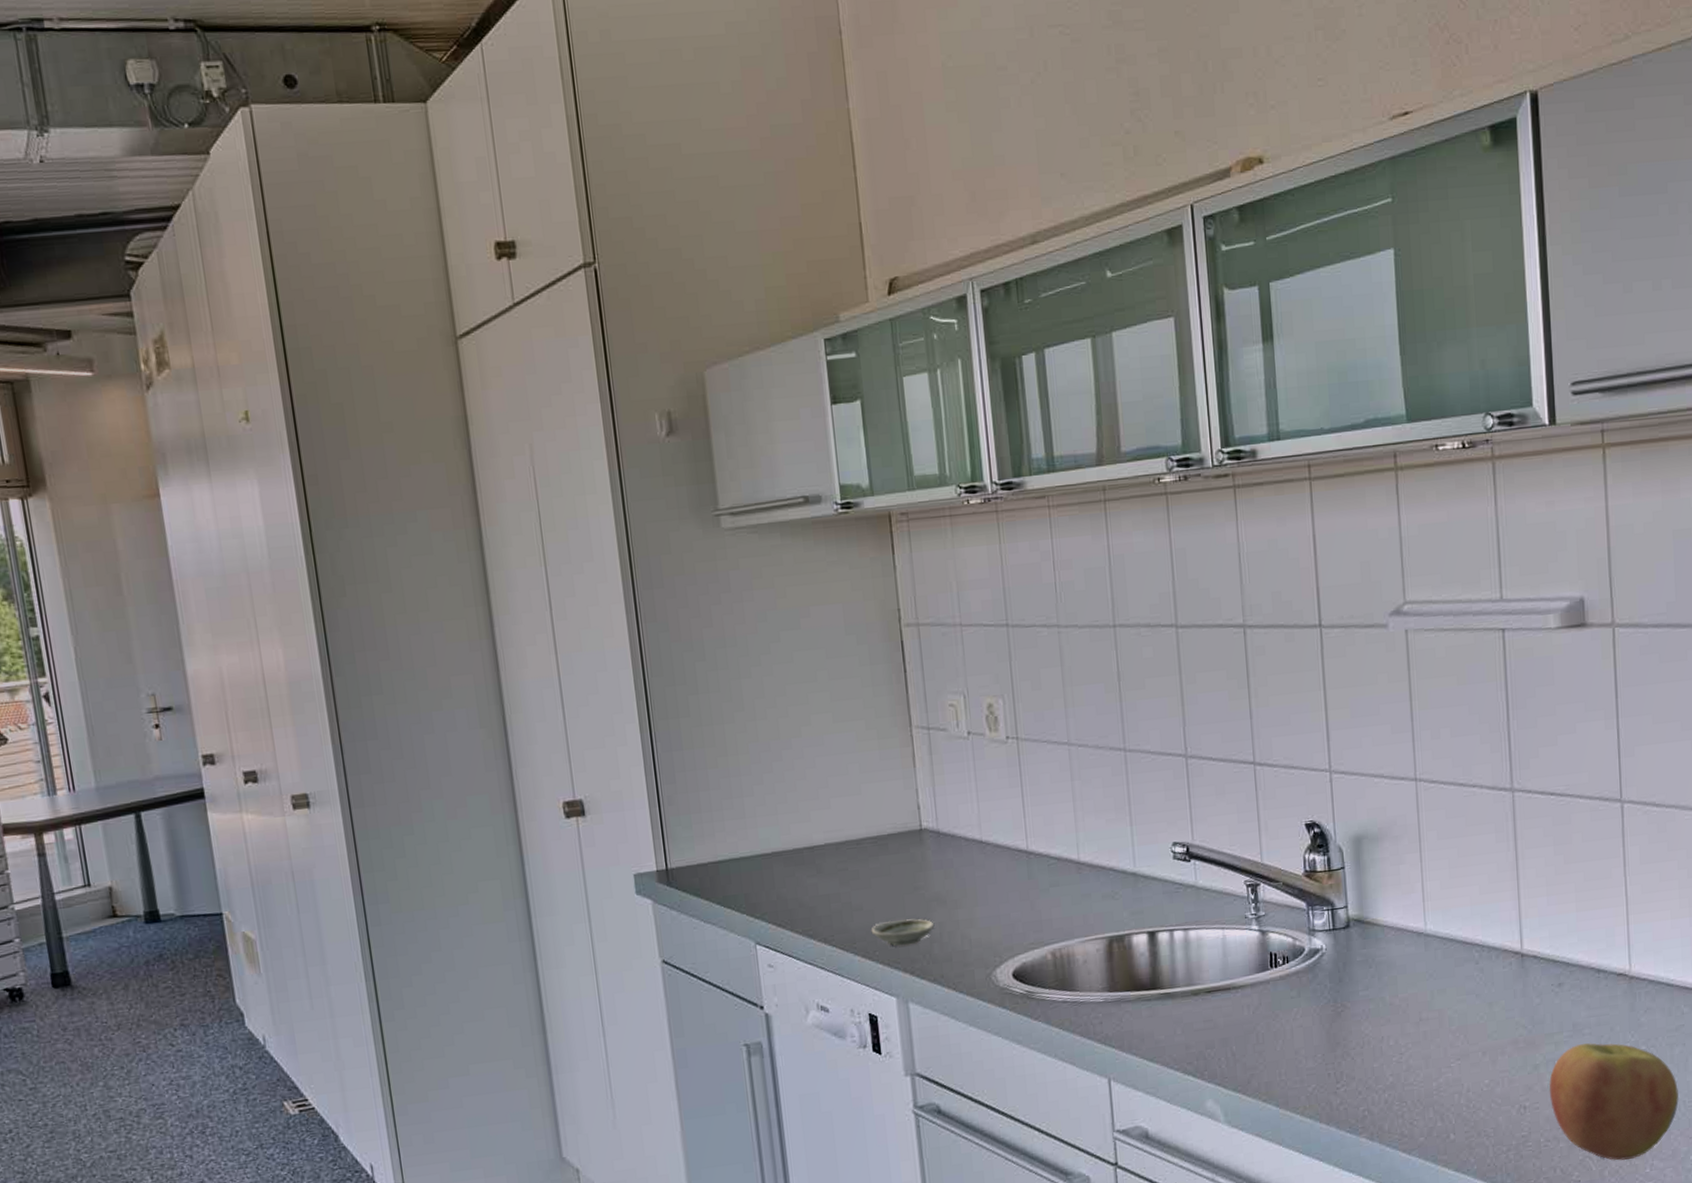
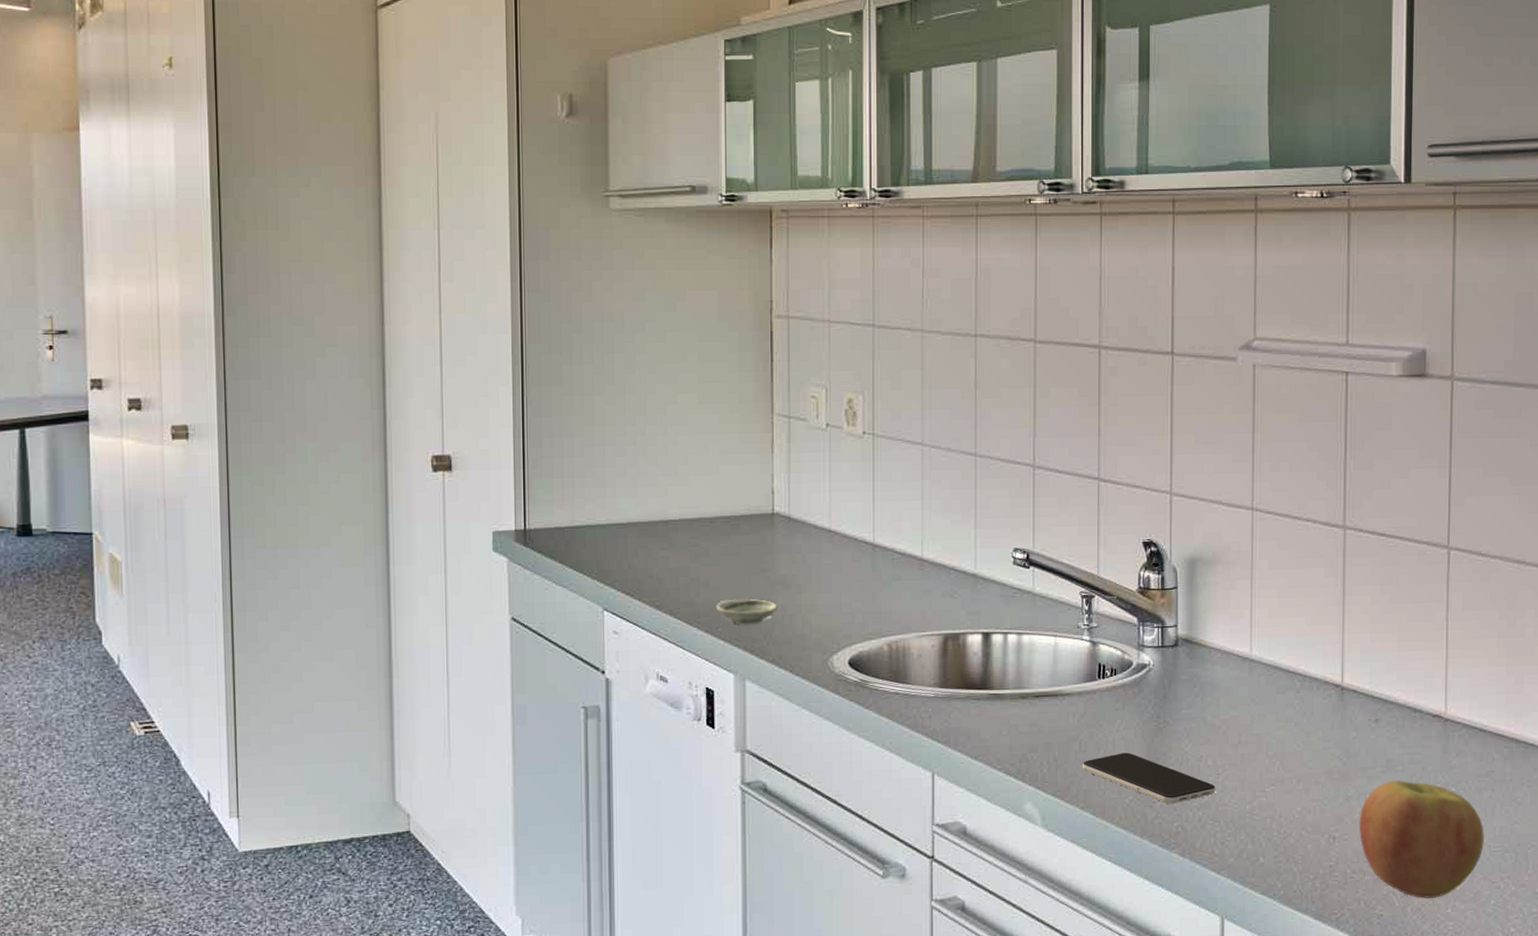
smartphone: none [1261,1040,1400,1089] -> present [1082,752,1215,804]

